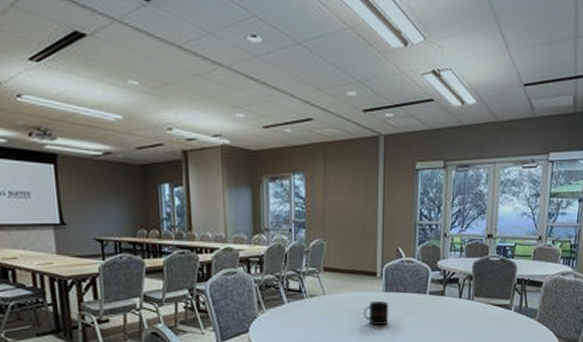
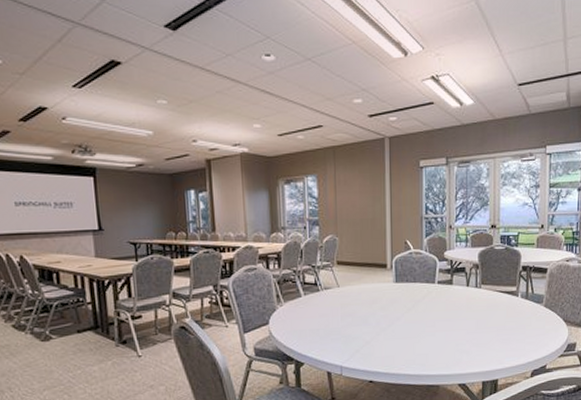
mug: present [364,301,389,325] -> none [376,291,400,314]

